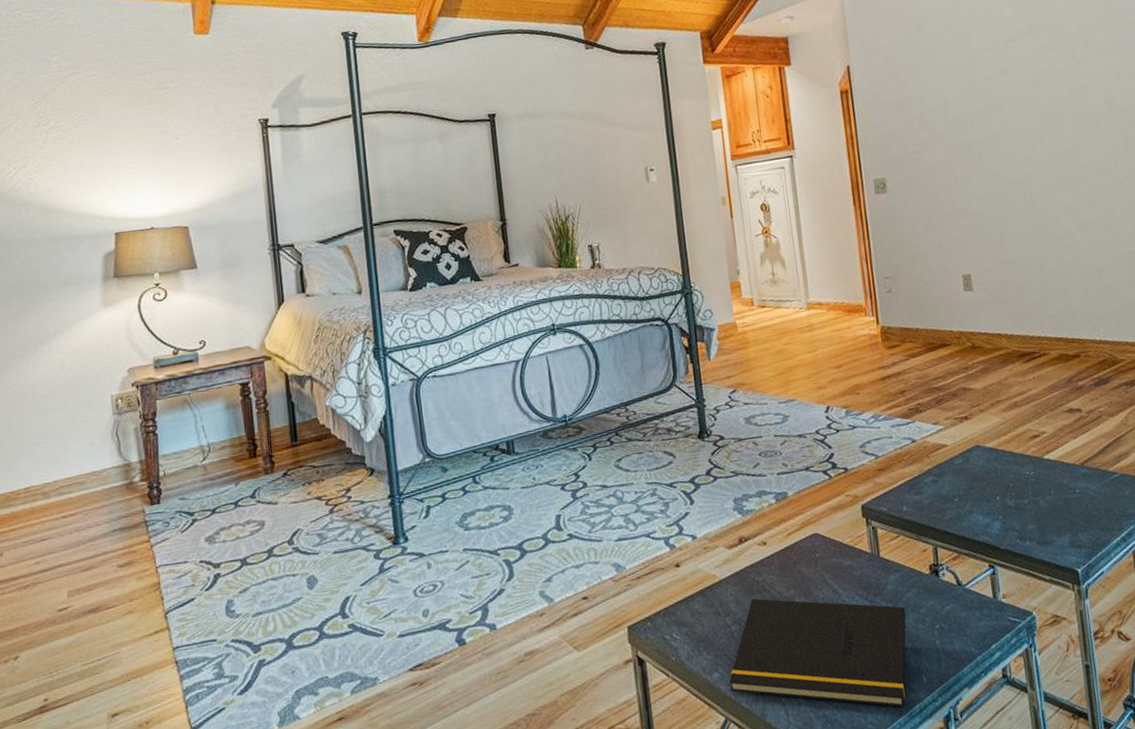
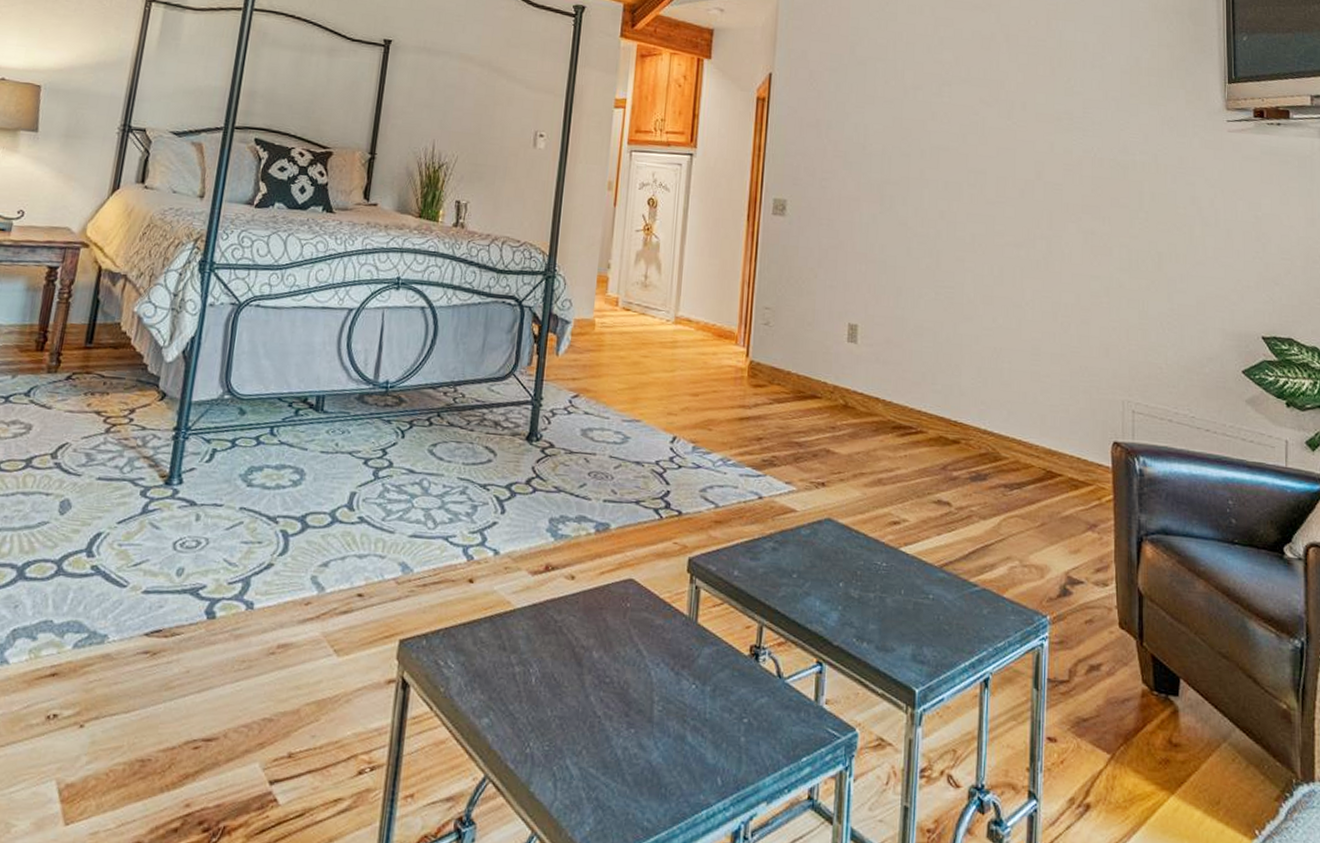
notepad: present [729,598,906,708] -> none [498,639,714,809]

